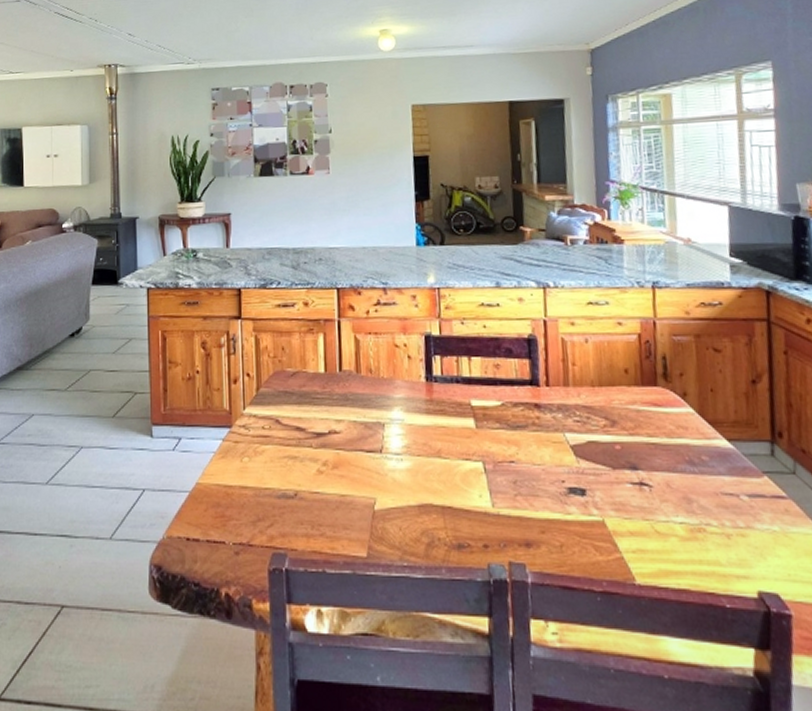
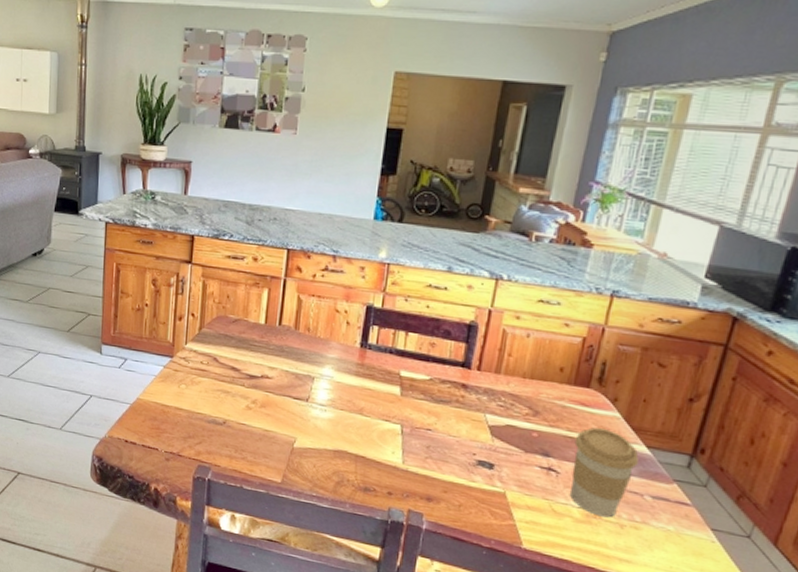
coffee cup: none [657,428,725,529] -> present [570,427,639,518]

